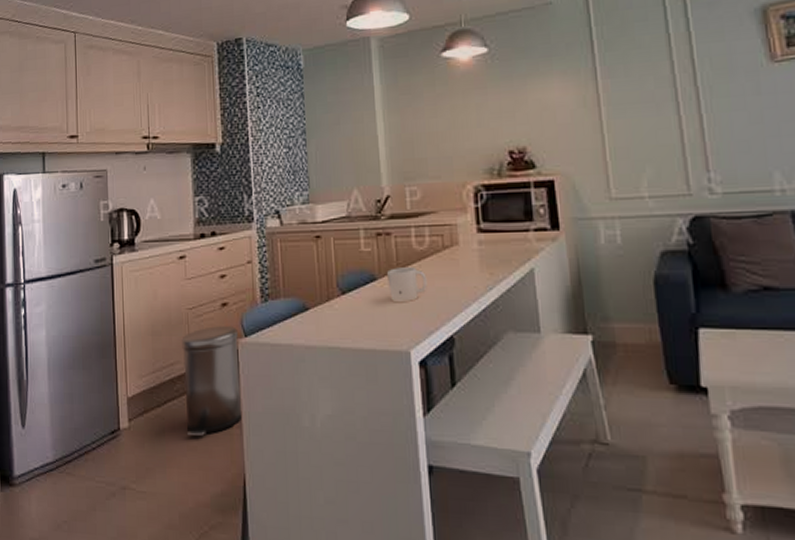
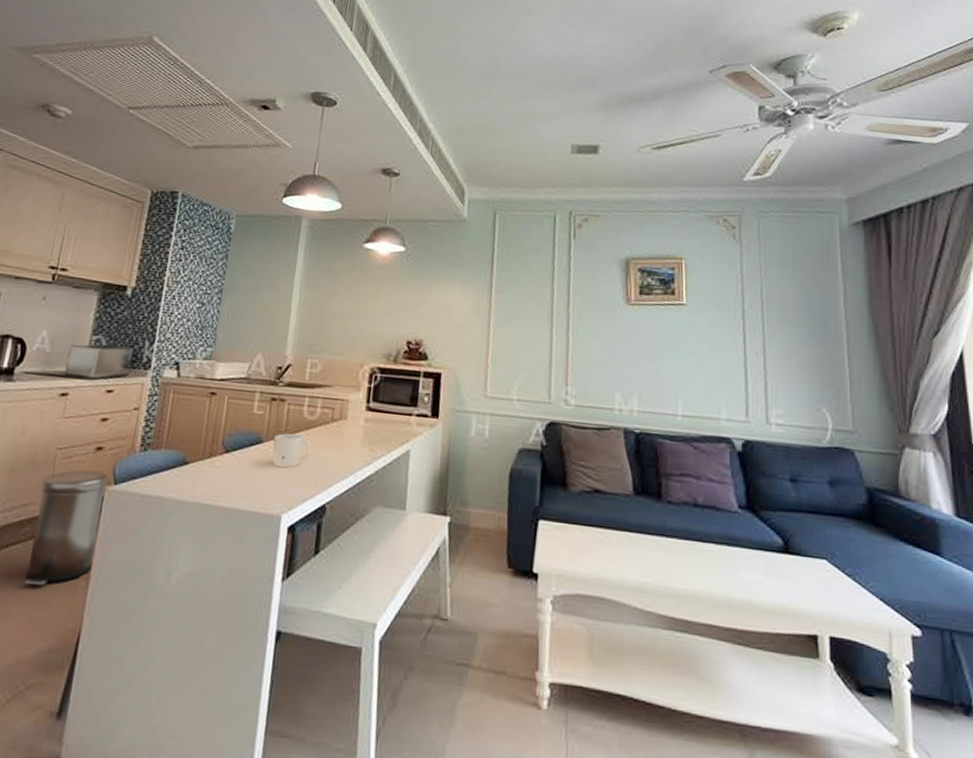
toaster: none [177,202,236,241] -> present [64,344,134,381]

